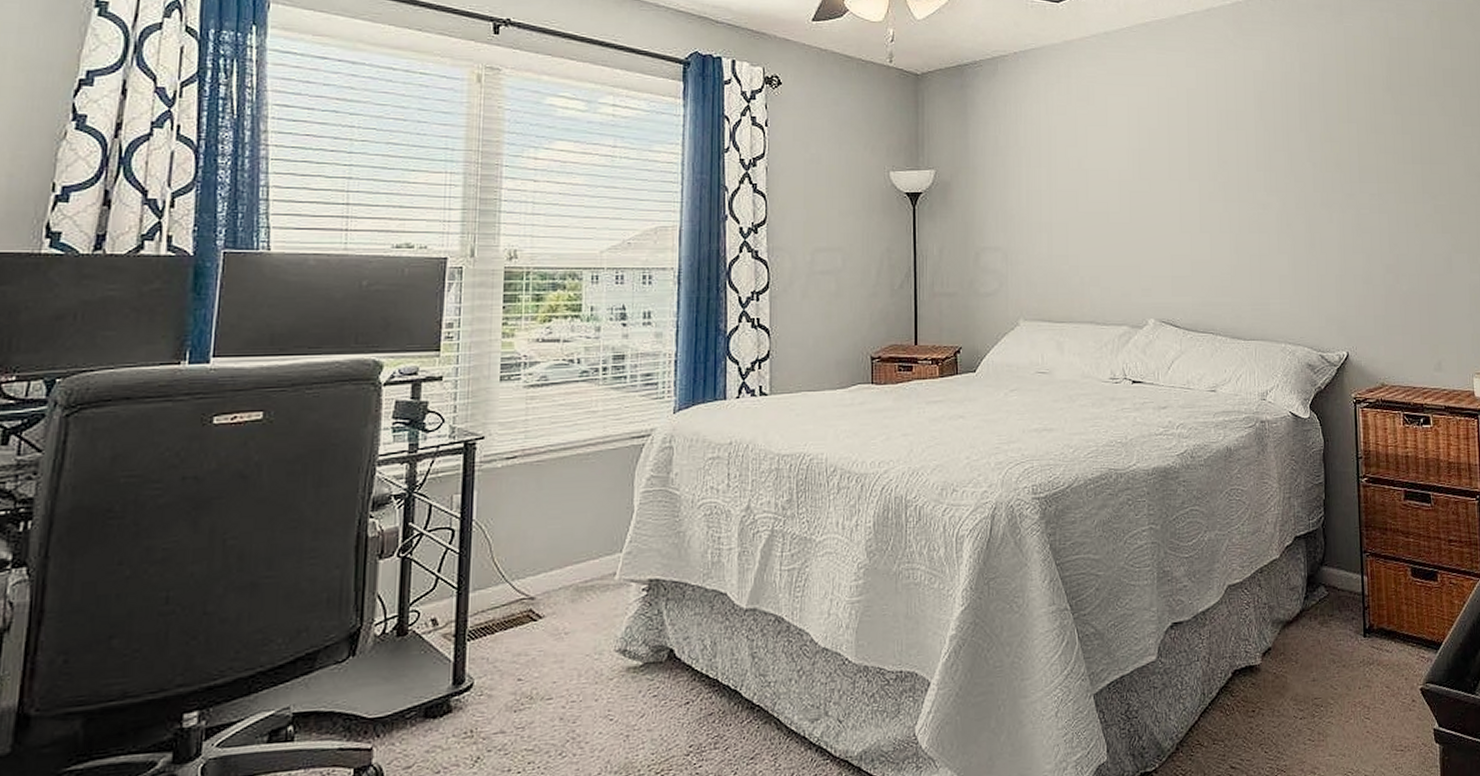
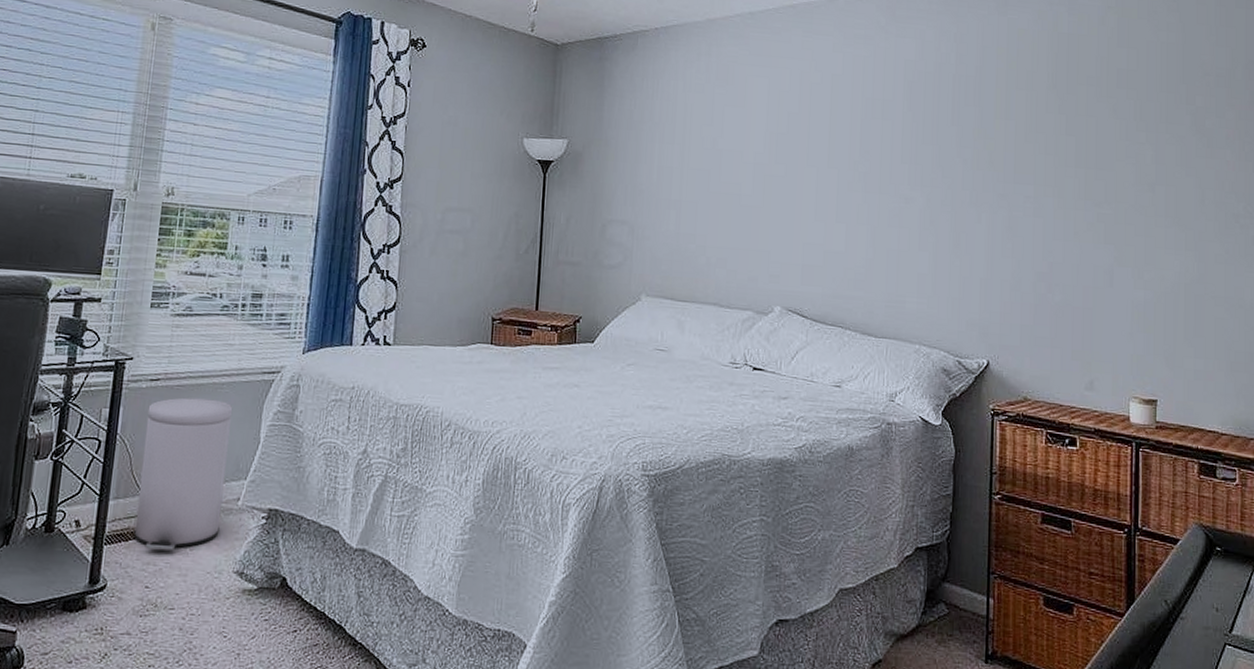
pedal bin: none [500,471,602,639] -> present [134,397,233,550]

